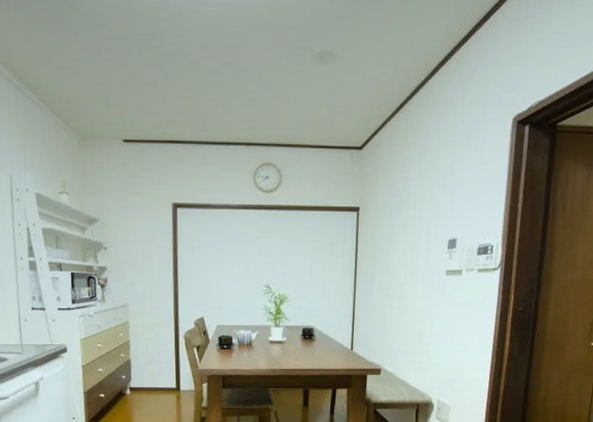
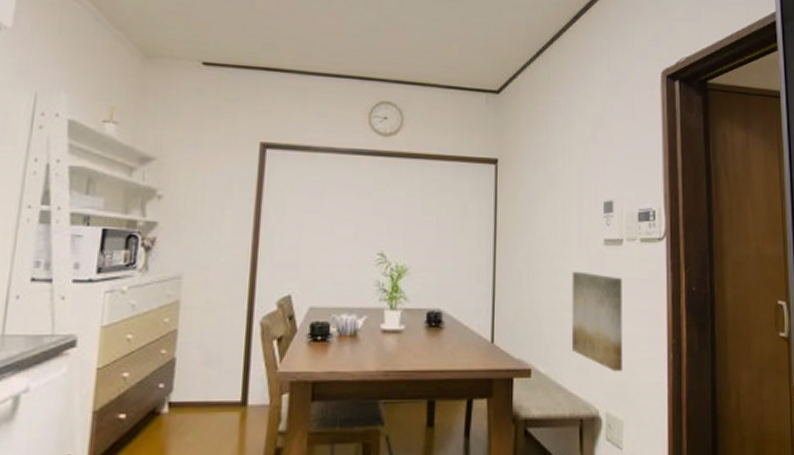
wall art: none [413,296,459,372] -> present [571,271,622,372]

